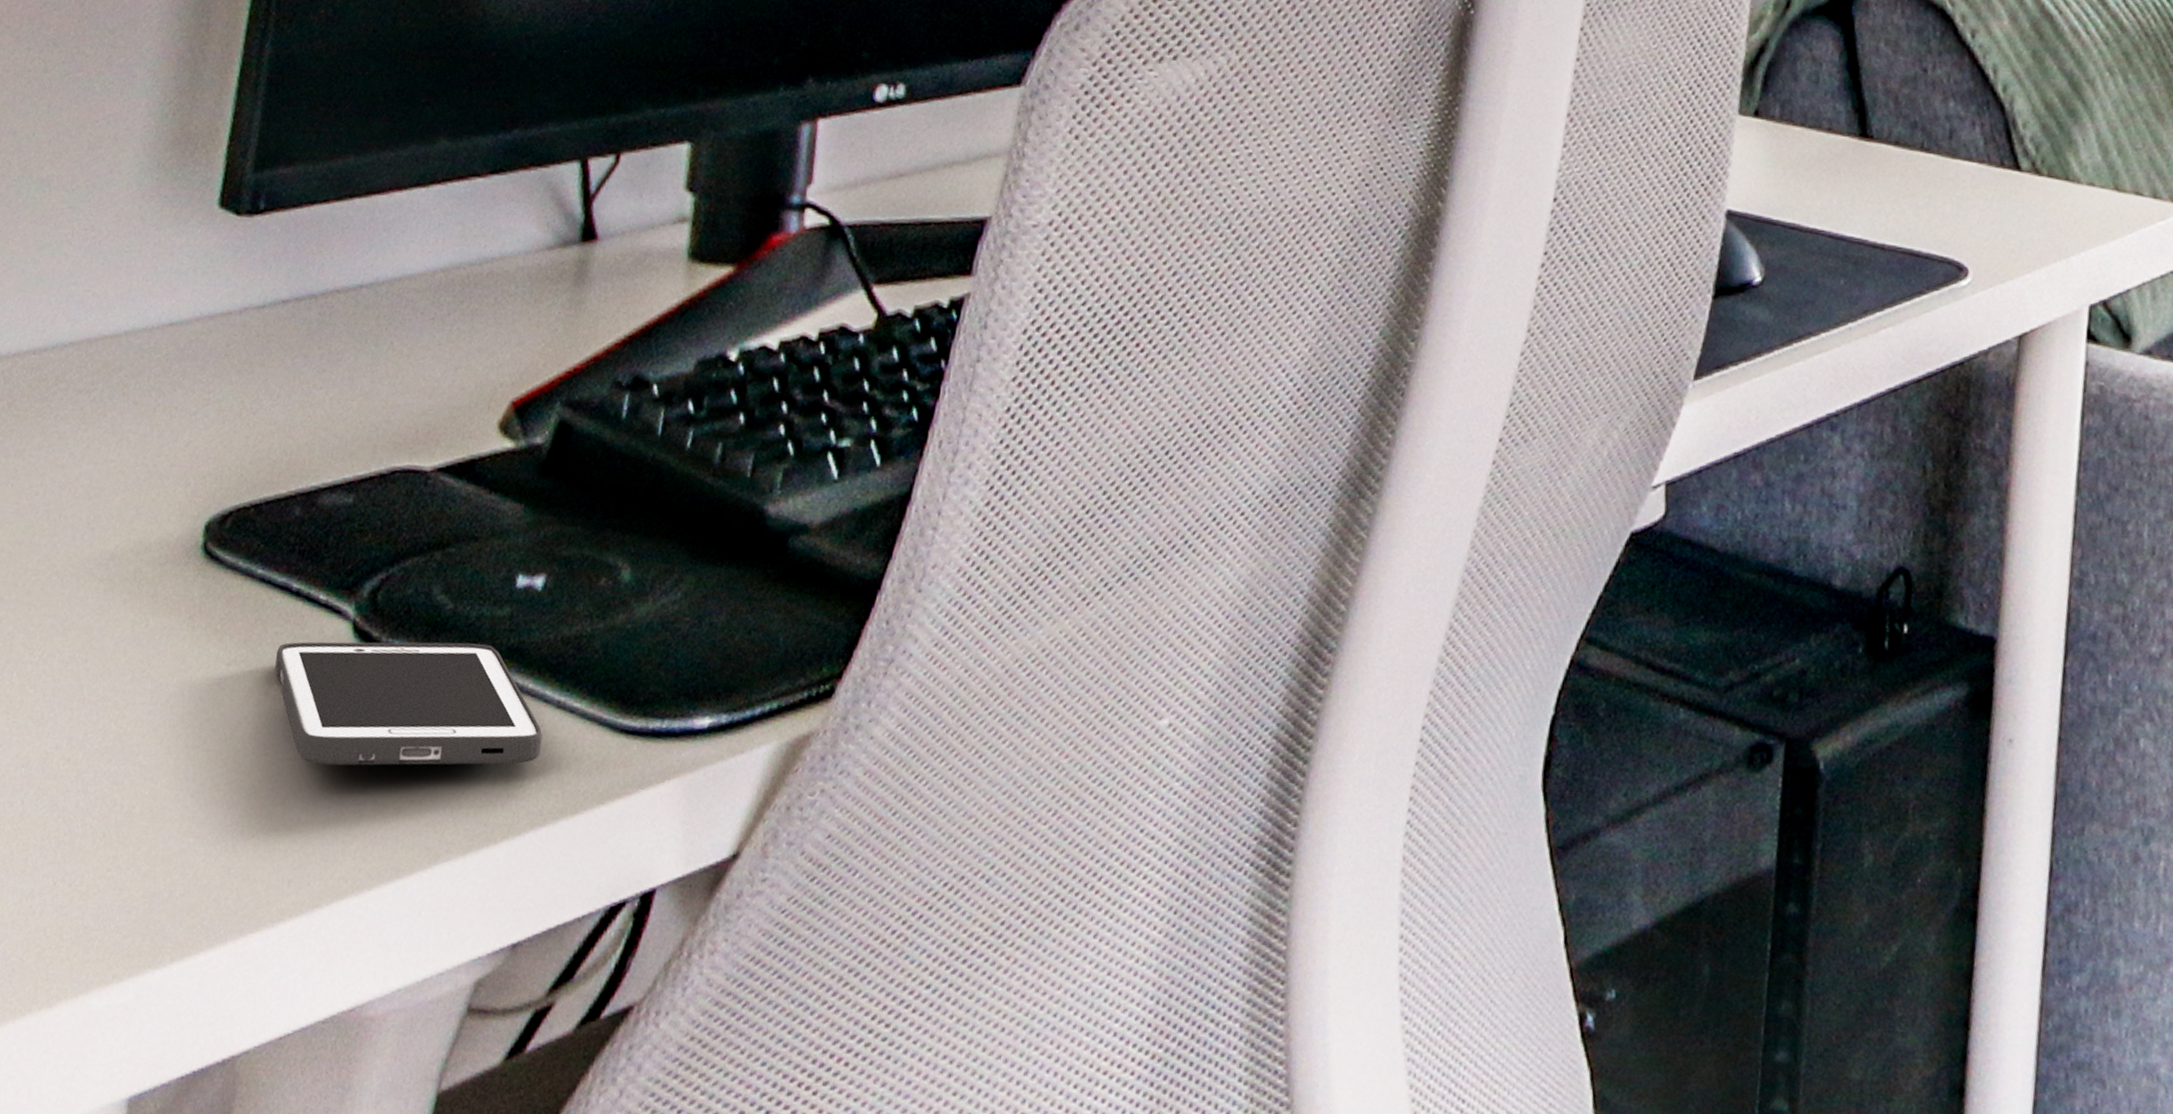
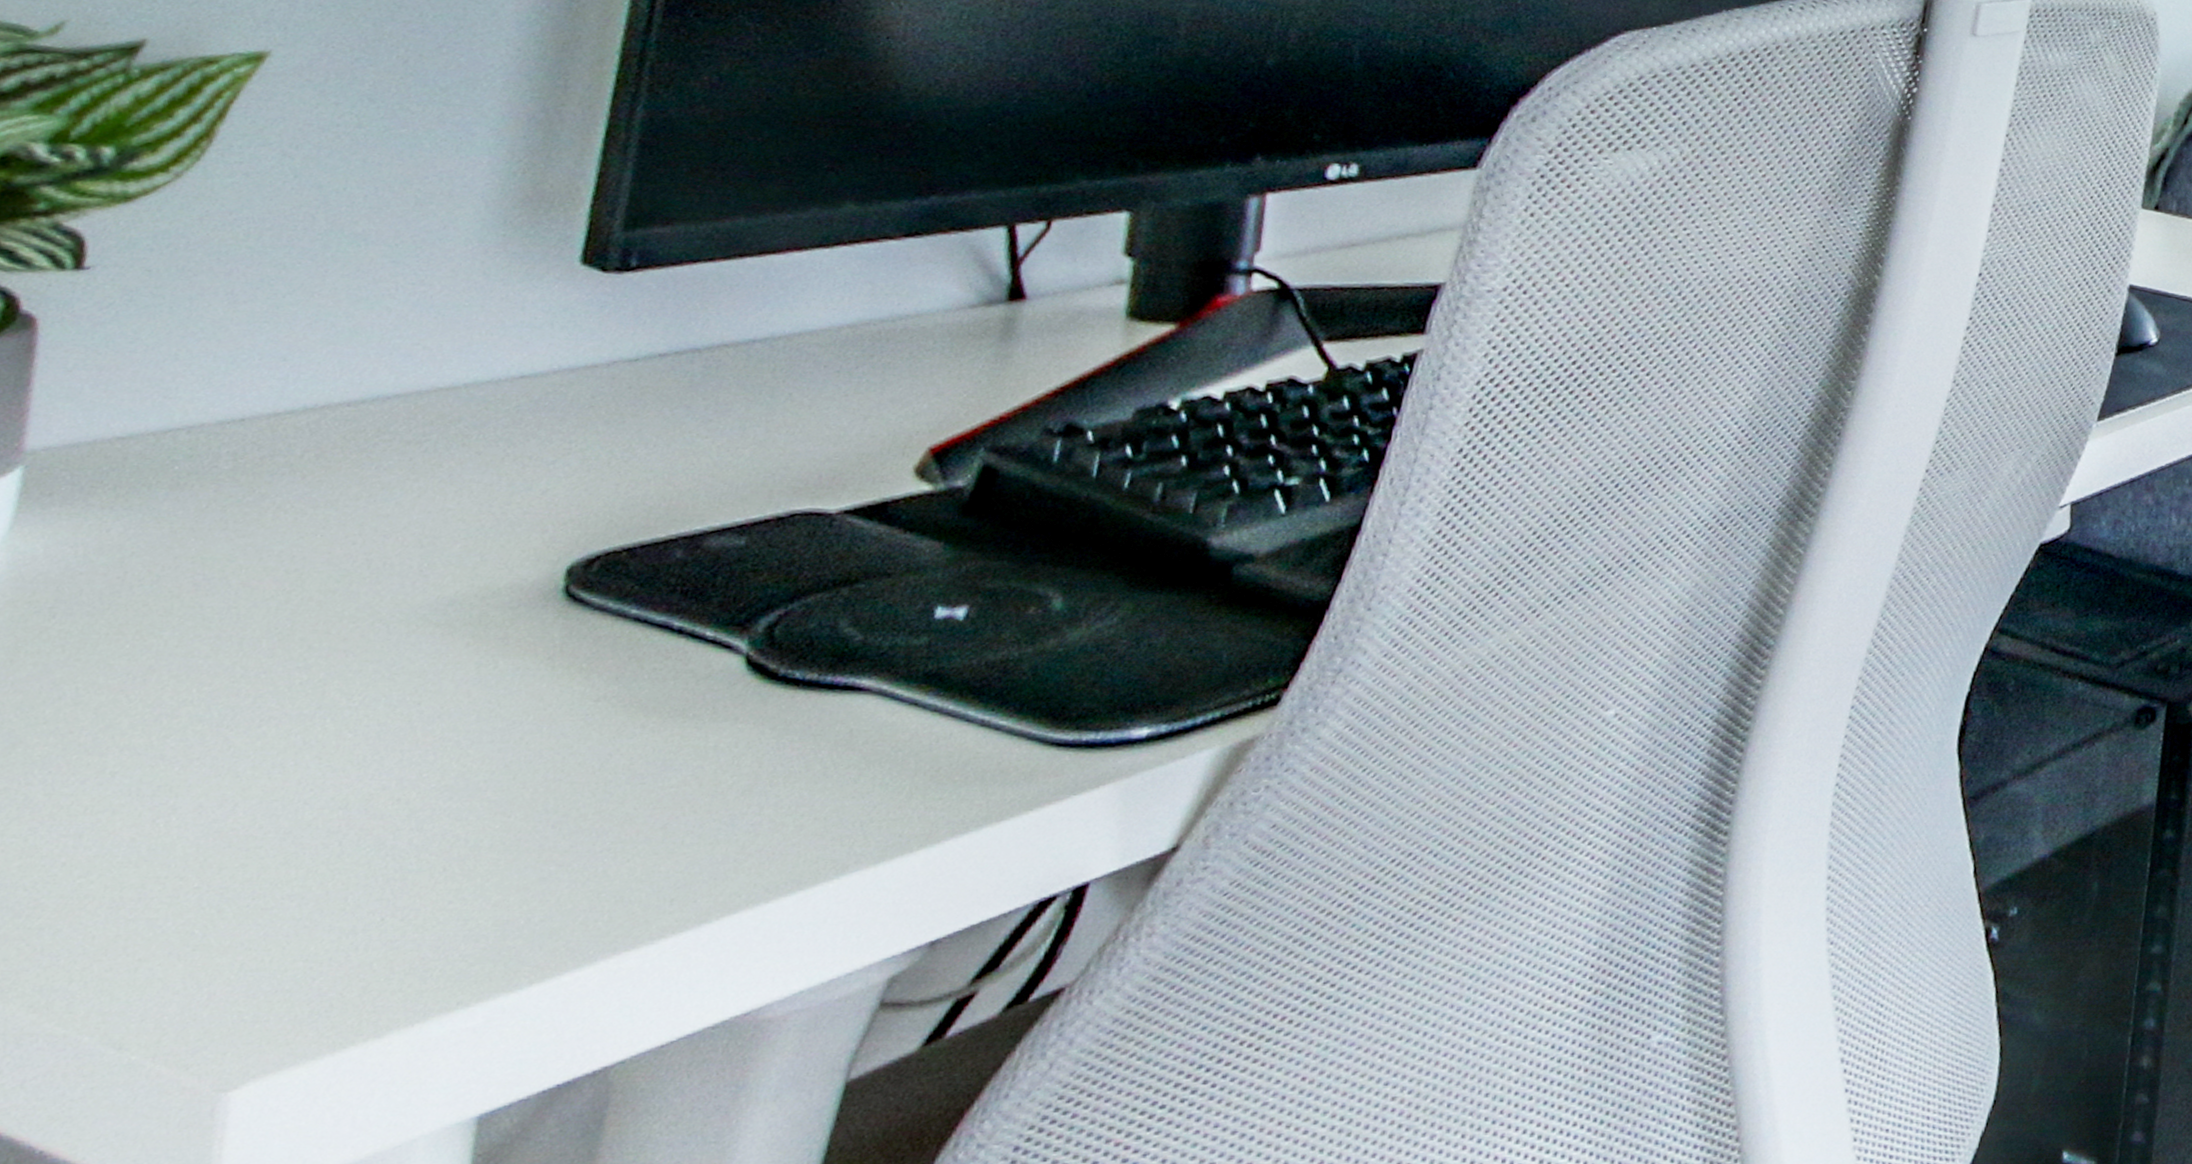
cell phone: present [275,641,543,766] -> none [653,670,965,791]

